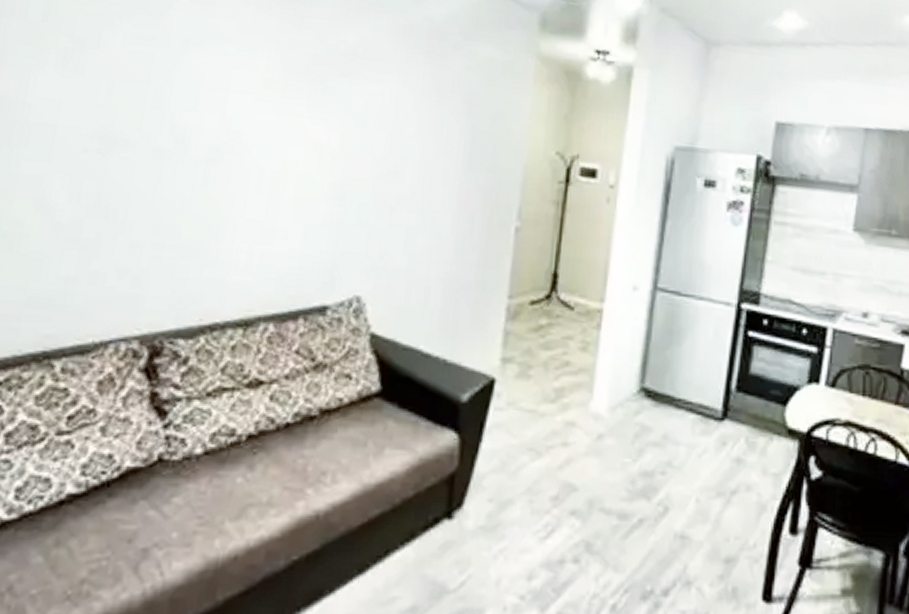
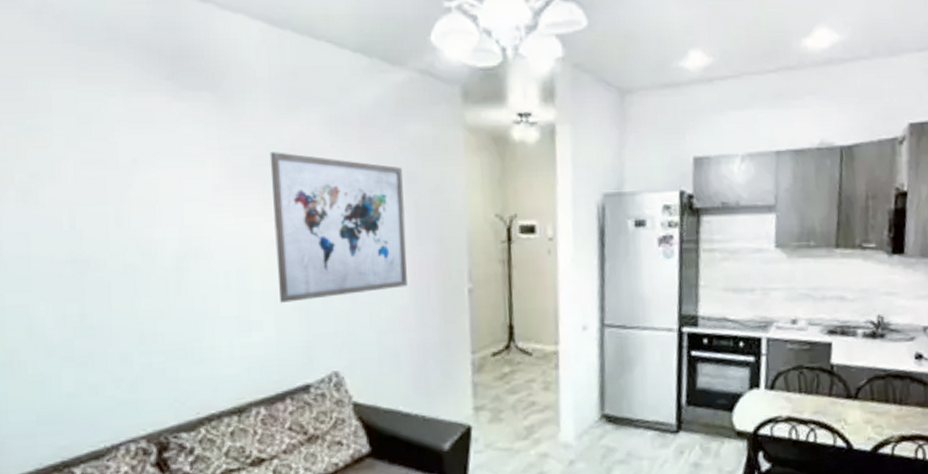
wall art: none [312,53,465,215] -> present [269,152,408,303]

